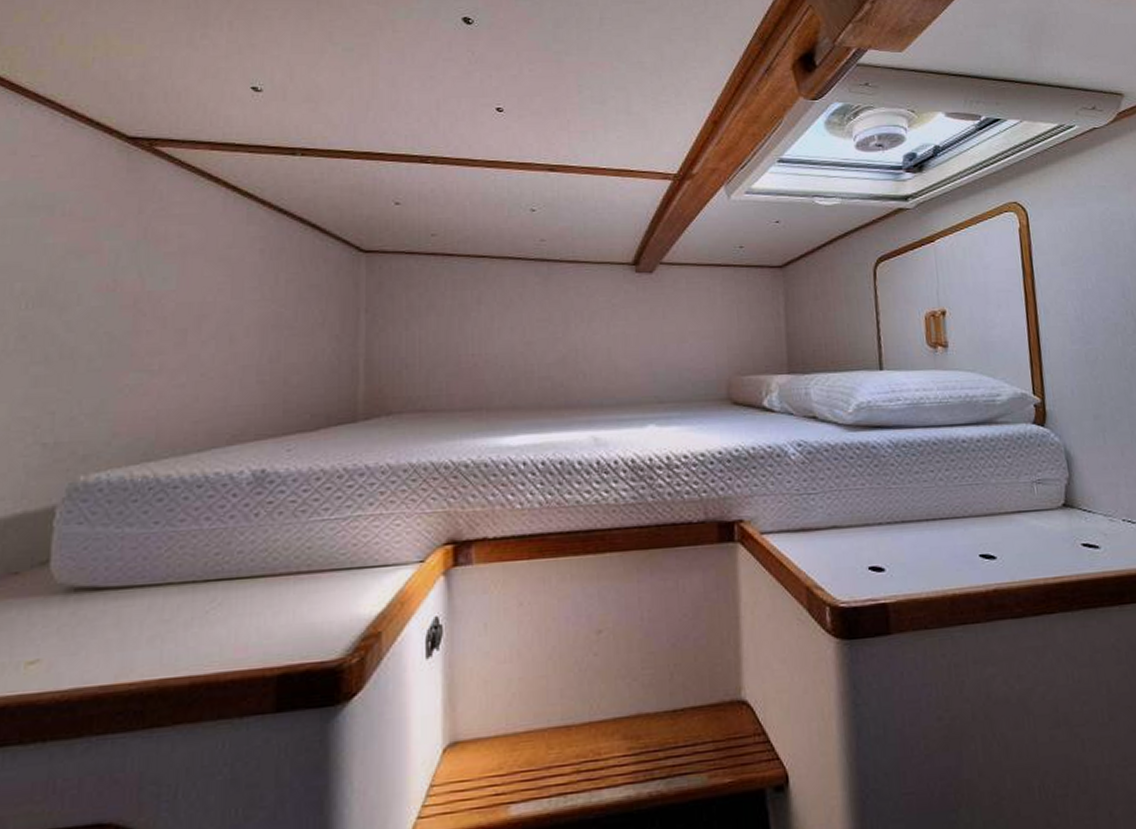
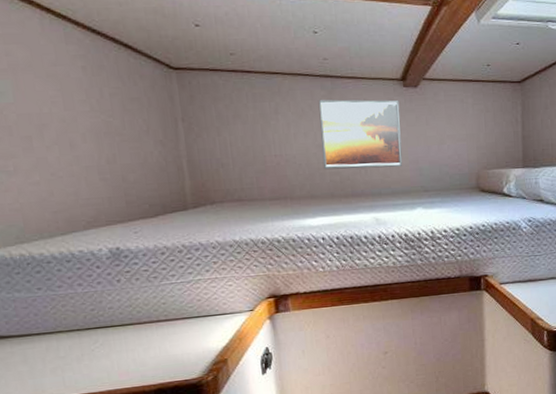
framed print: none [530,287,632,373] -> present [318,99,403,170]

